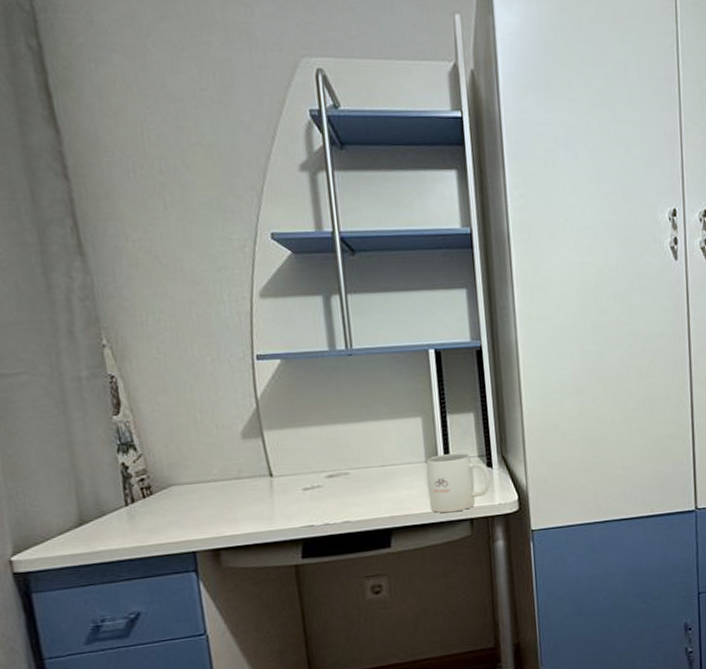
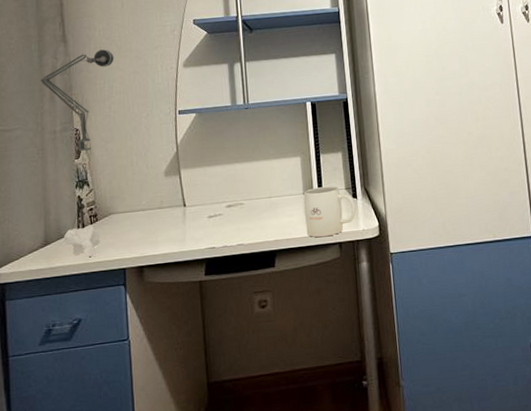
desk lamp: none [48,268,159,504] -> present [39,49,114,229]
tissue: none [106,499,158,539] -> present [64,225,100,258]

